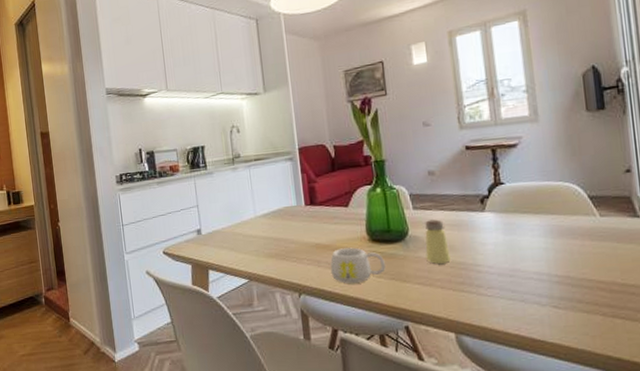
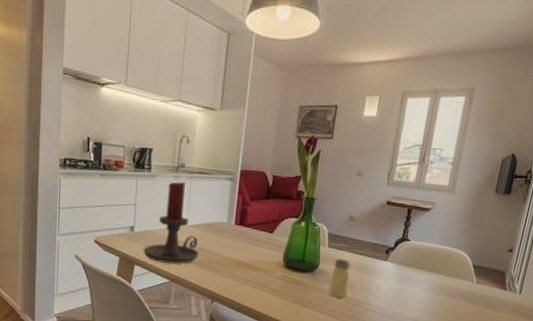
candle holder: none [214,172,274,262] -> present [143,181,199,264]
mug: present [330,247,386,284] -> none [243,268,293,301]

